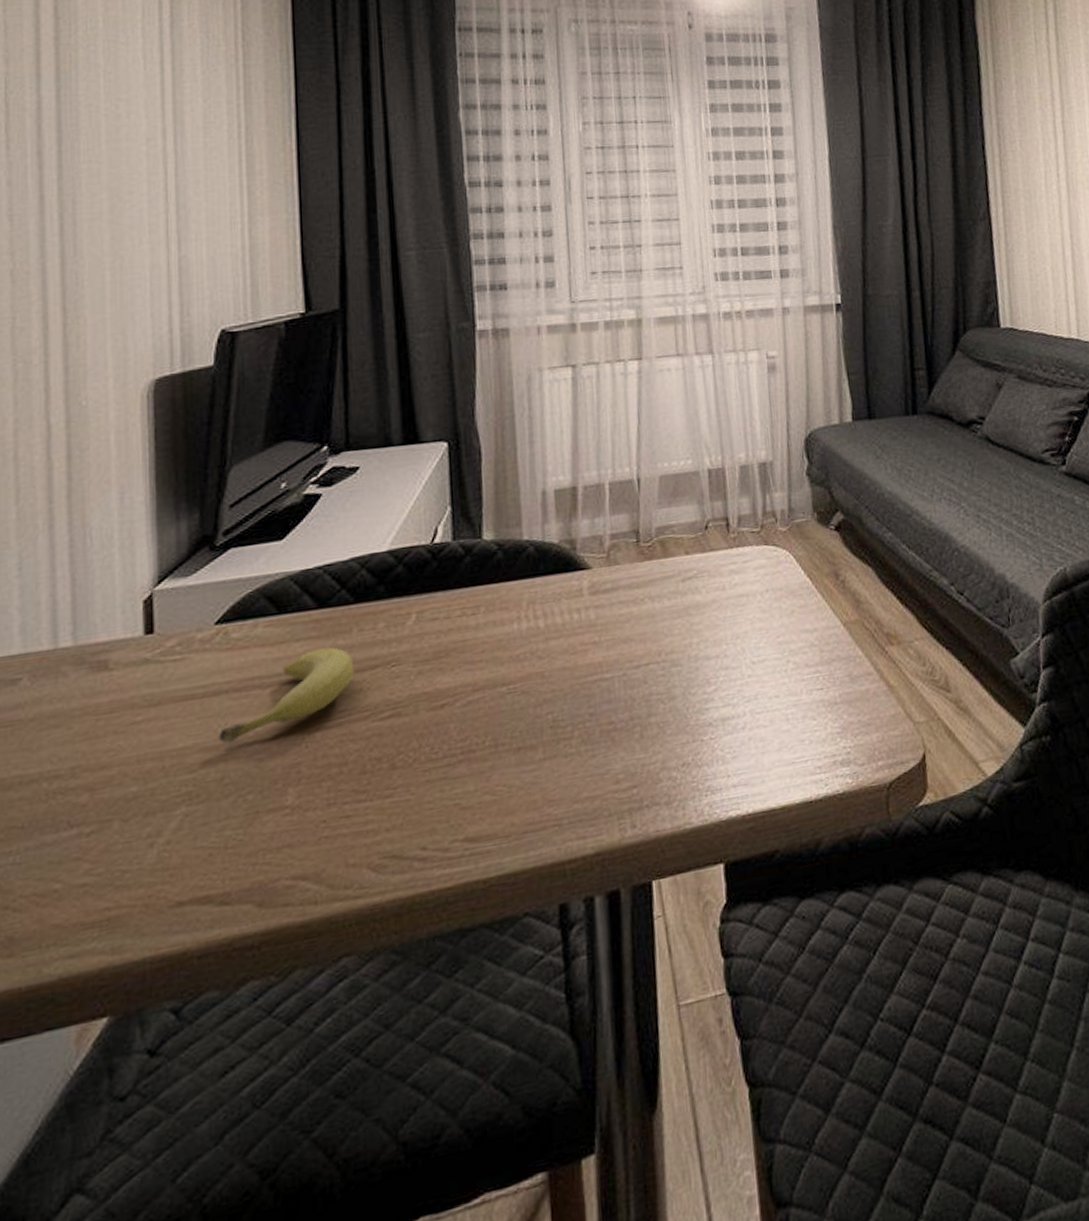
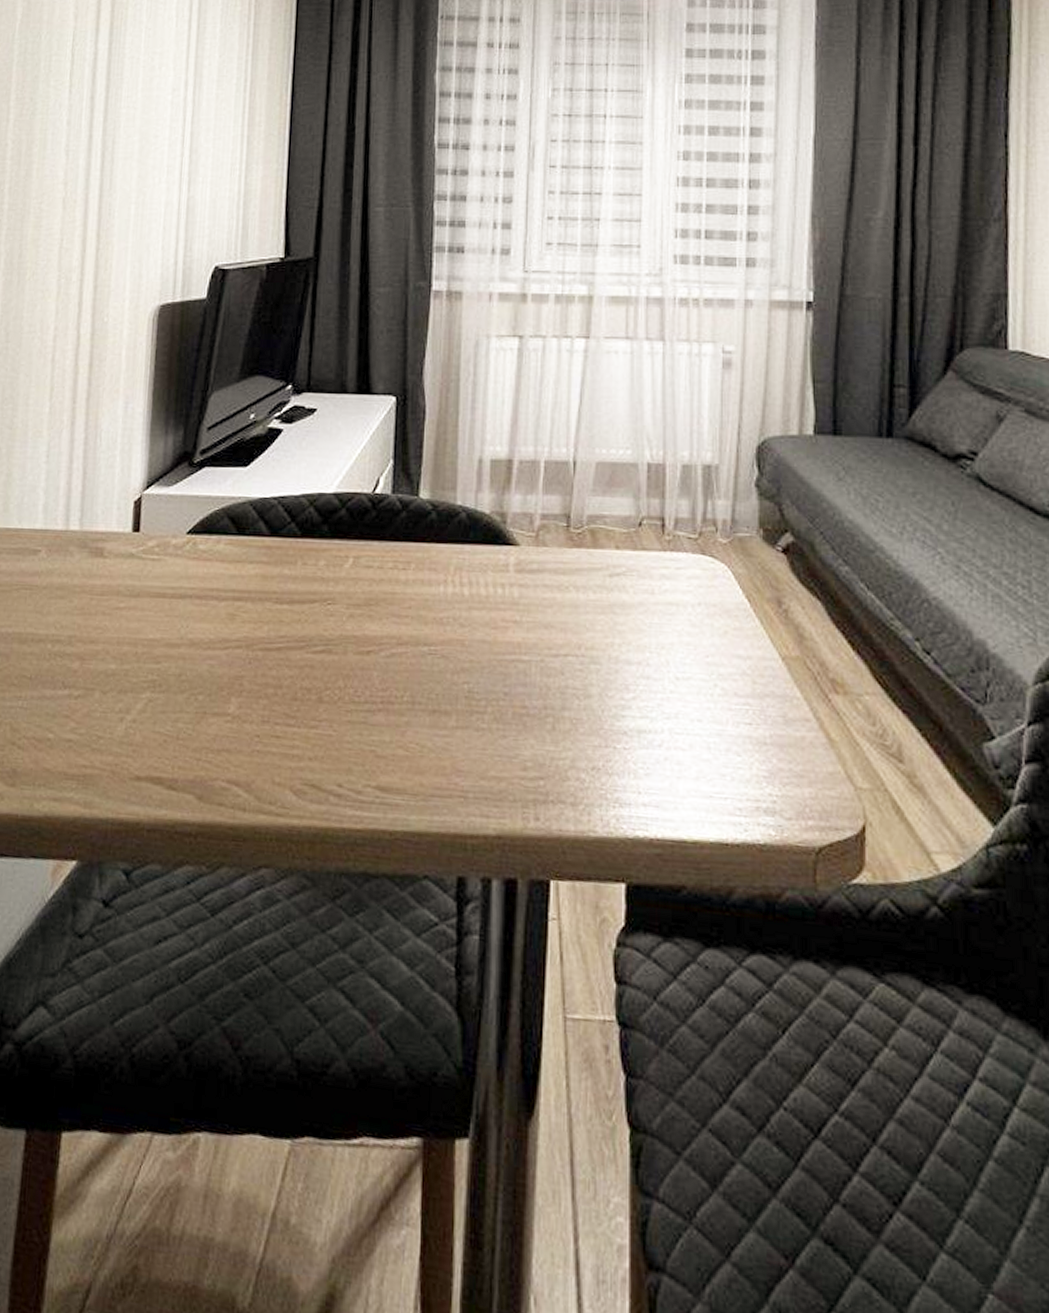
fruit: present [218,647,355,744] -> none [180,574,296,644]

